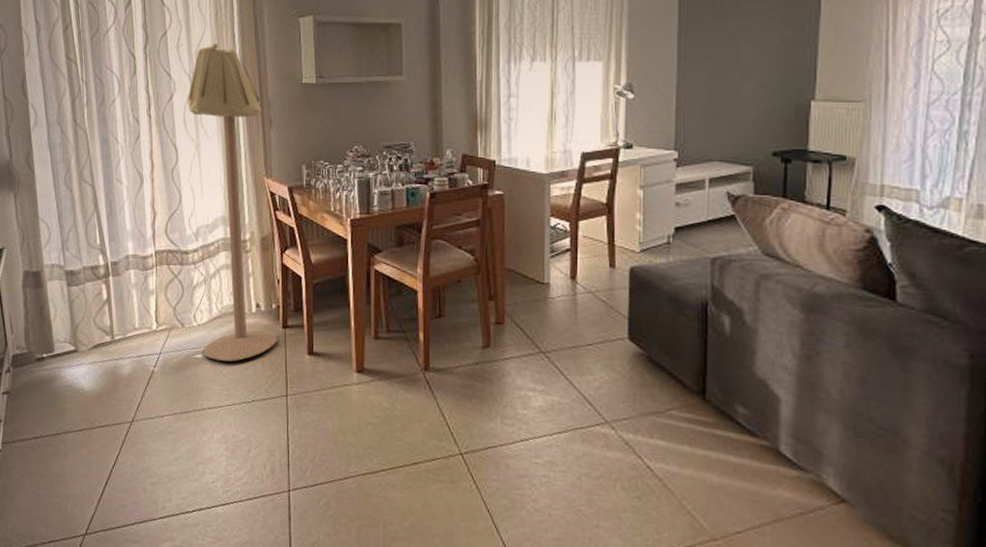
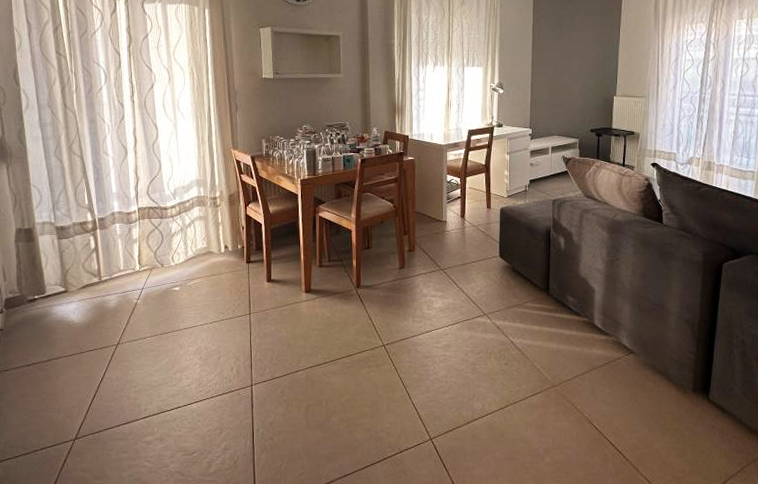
floor lamp: present [187,43,277,362] -> none [166,45,242,291]

